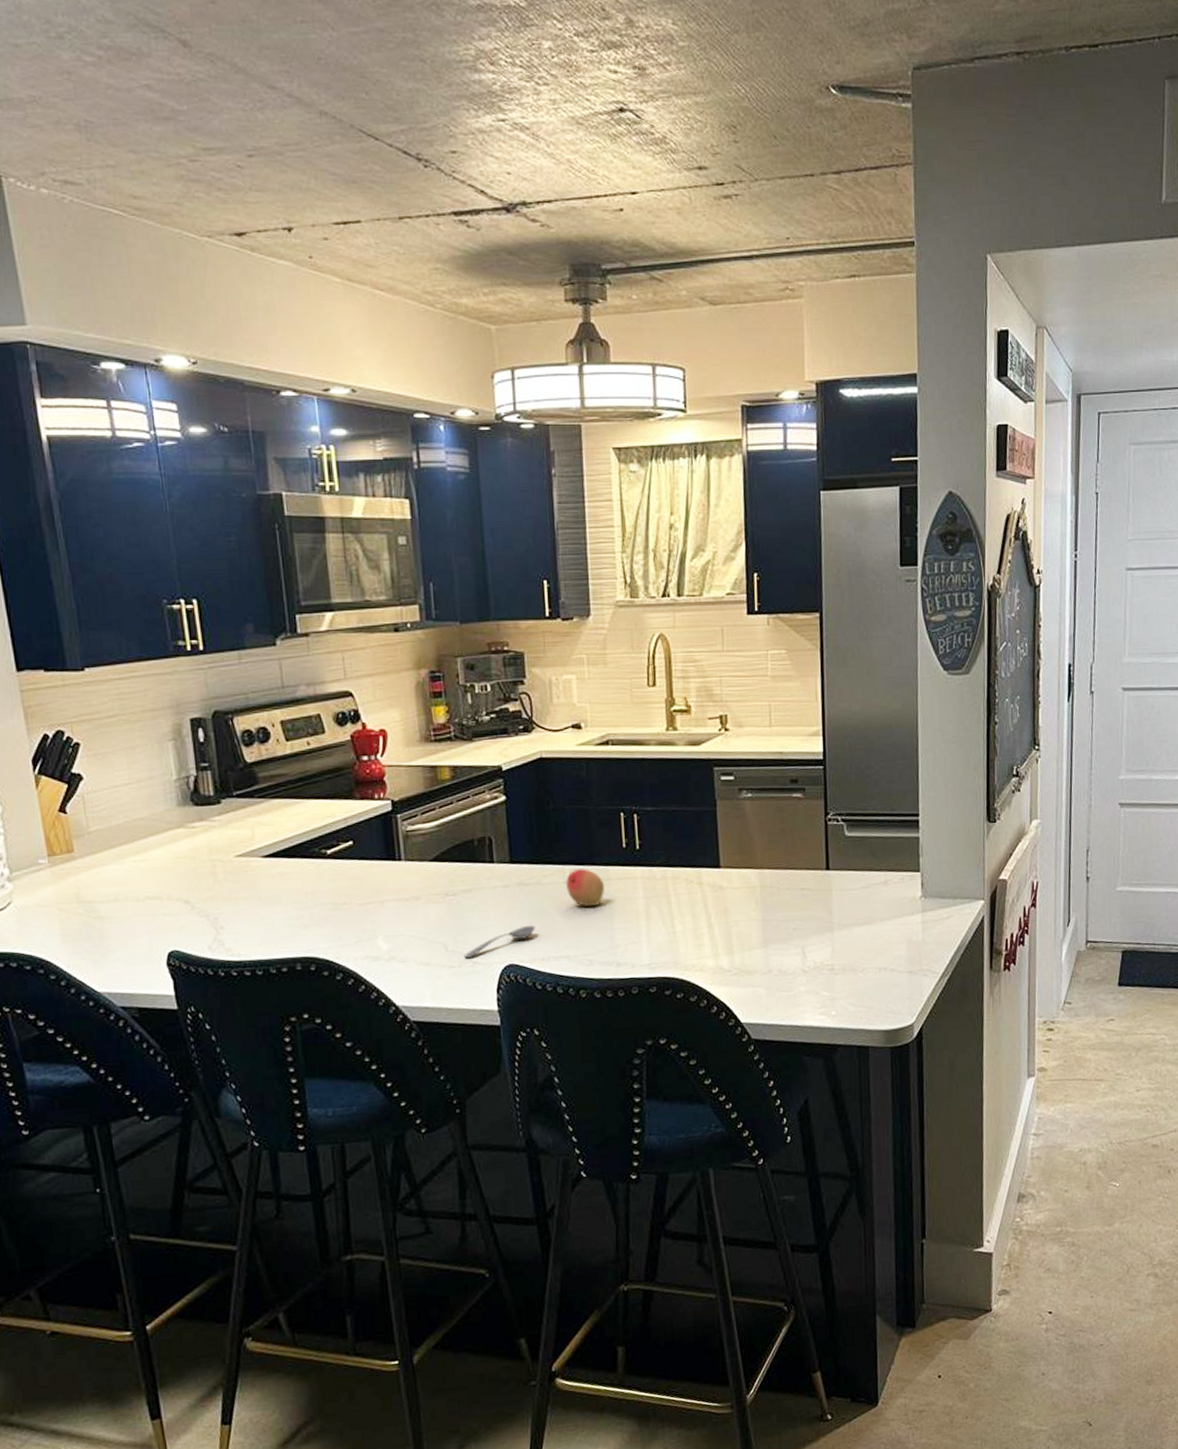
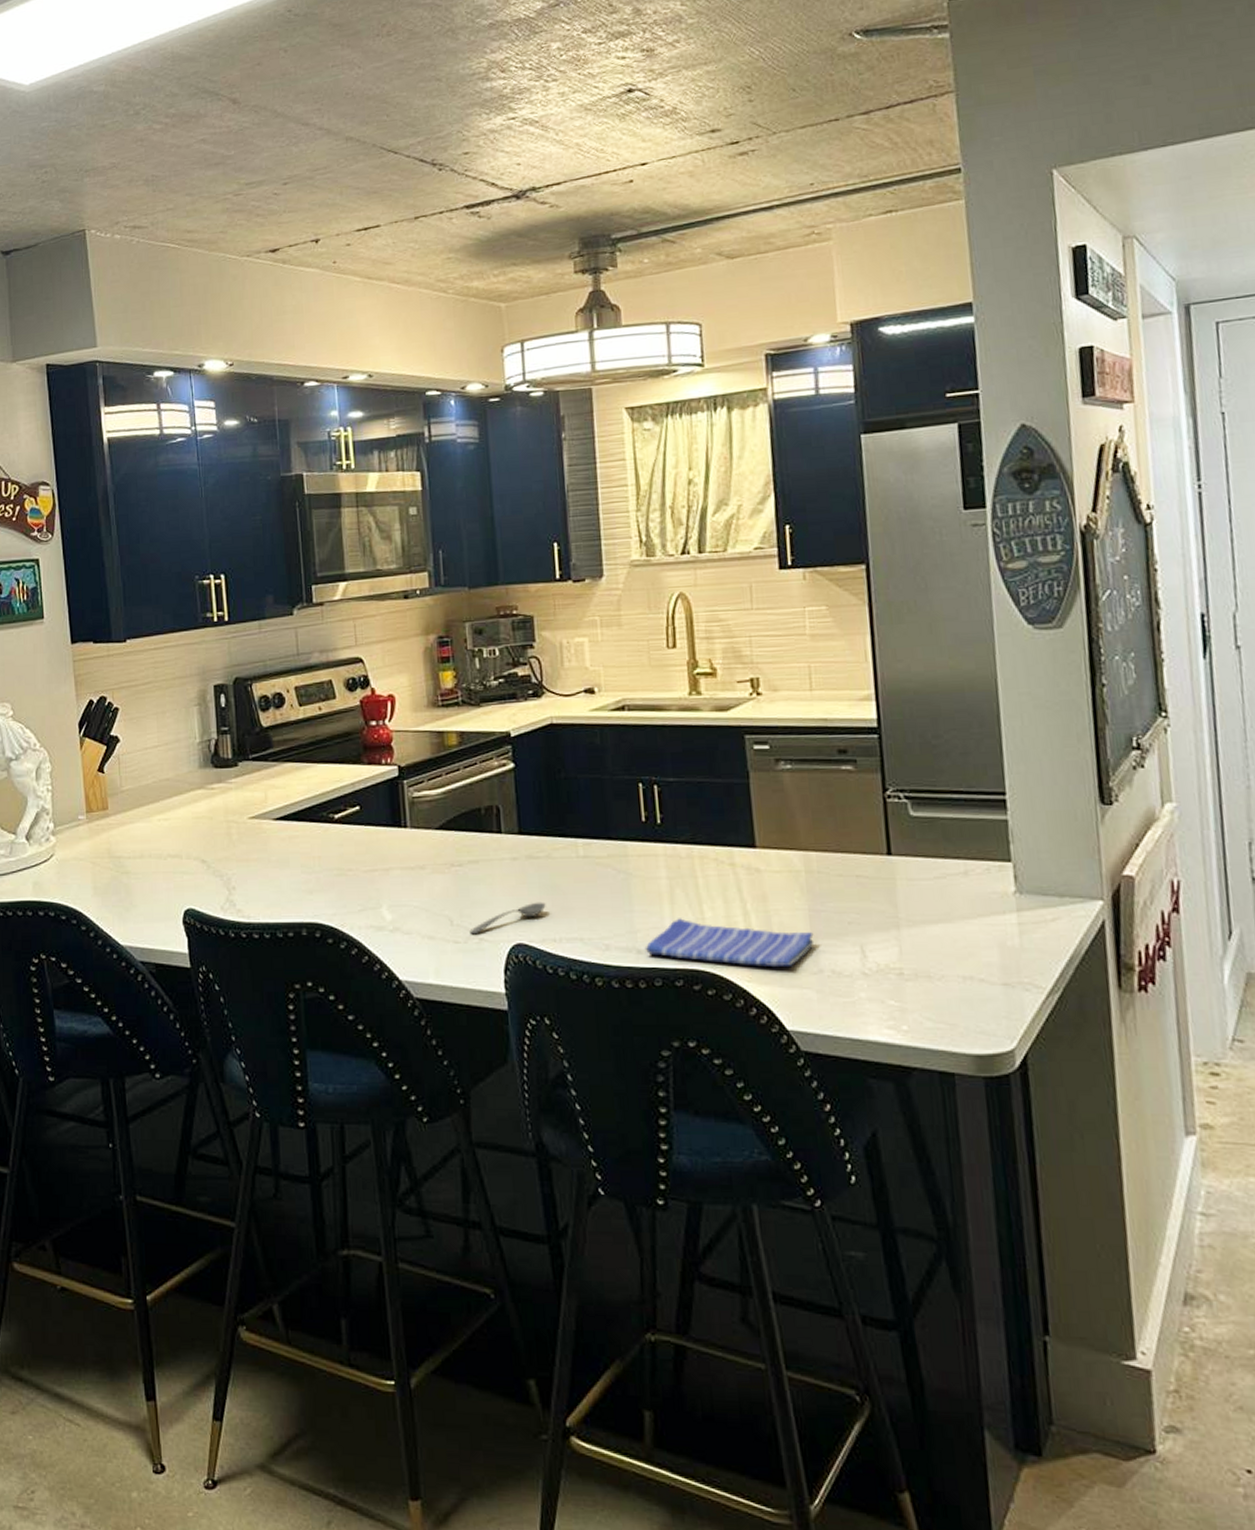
fruit: present [566,868,605,907] -> none [579,842,623,886]
dish towel: none [623,933,766,971] -> present [645,918,815,968]

